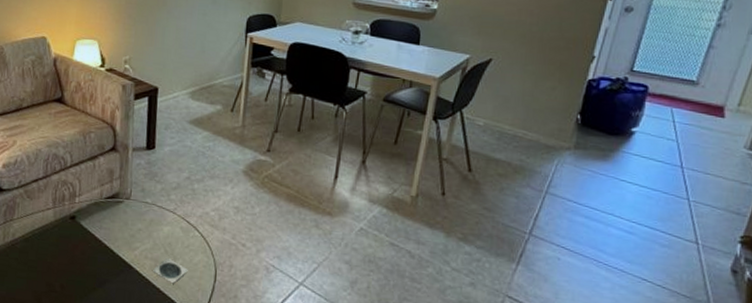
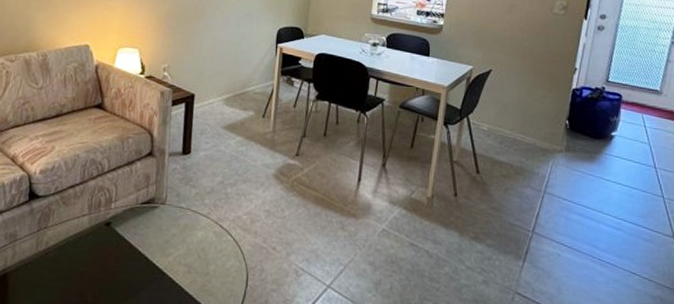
coaster: present [153,257,188,283] -> none [186,263,221,289]

